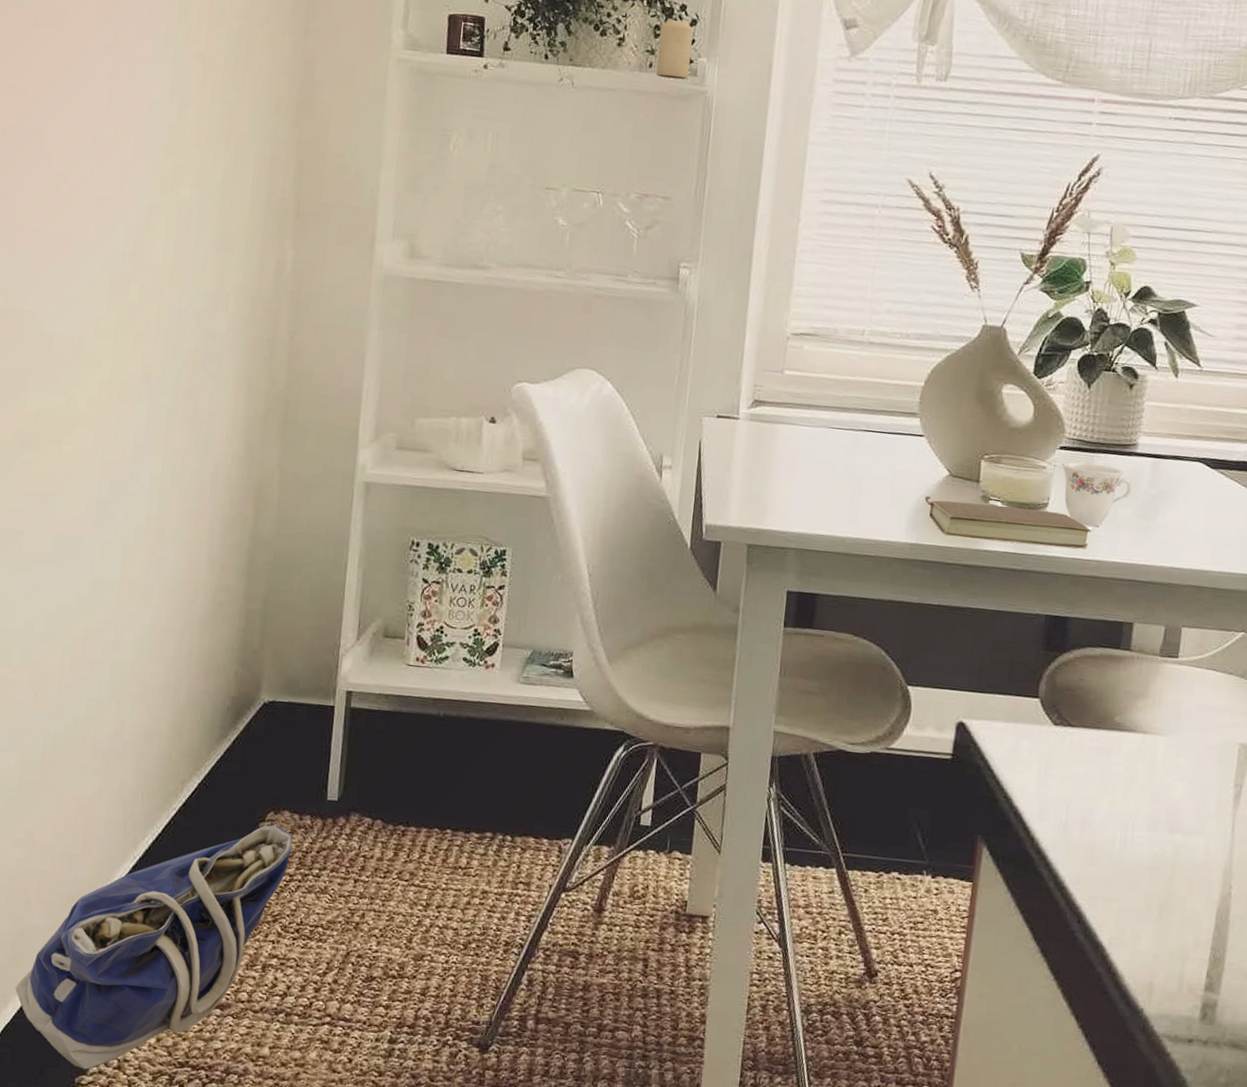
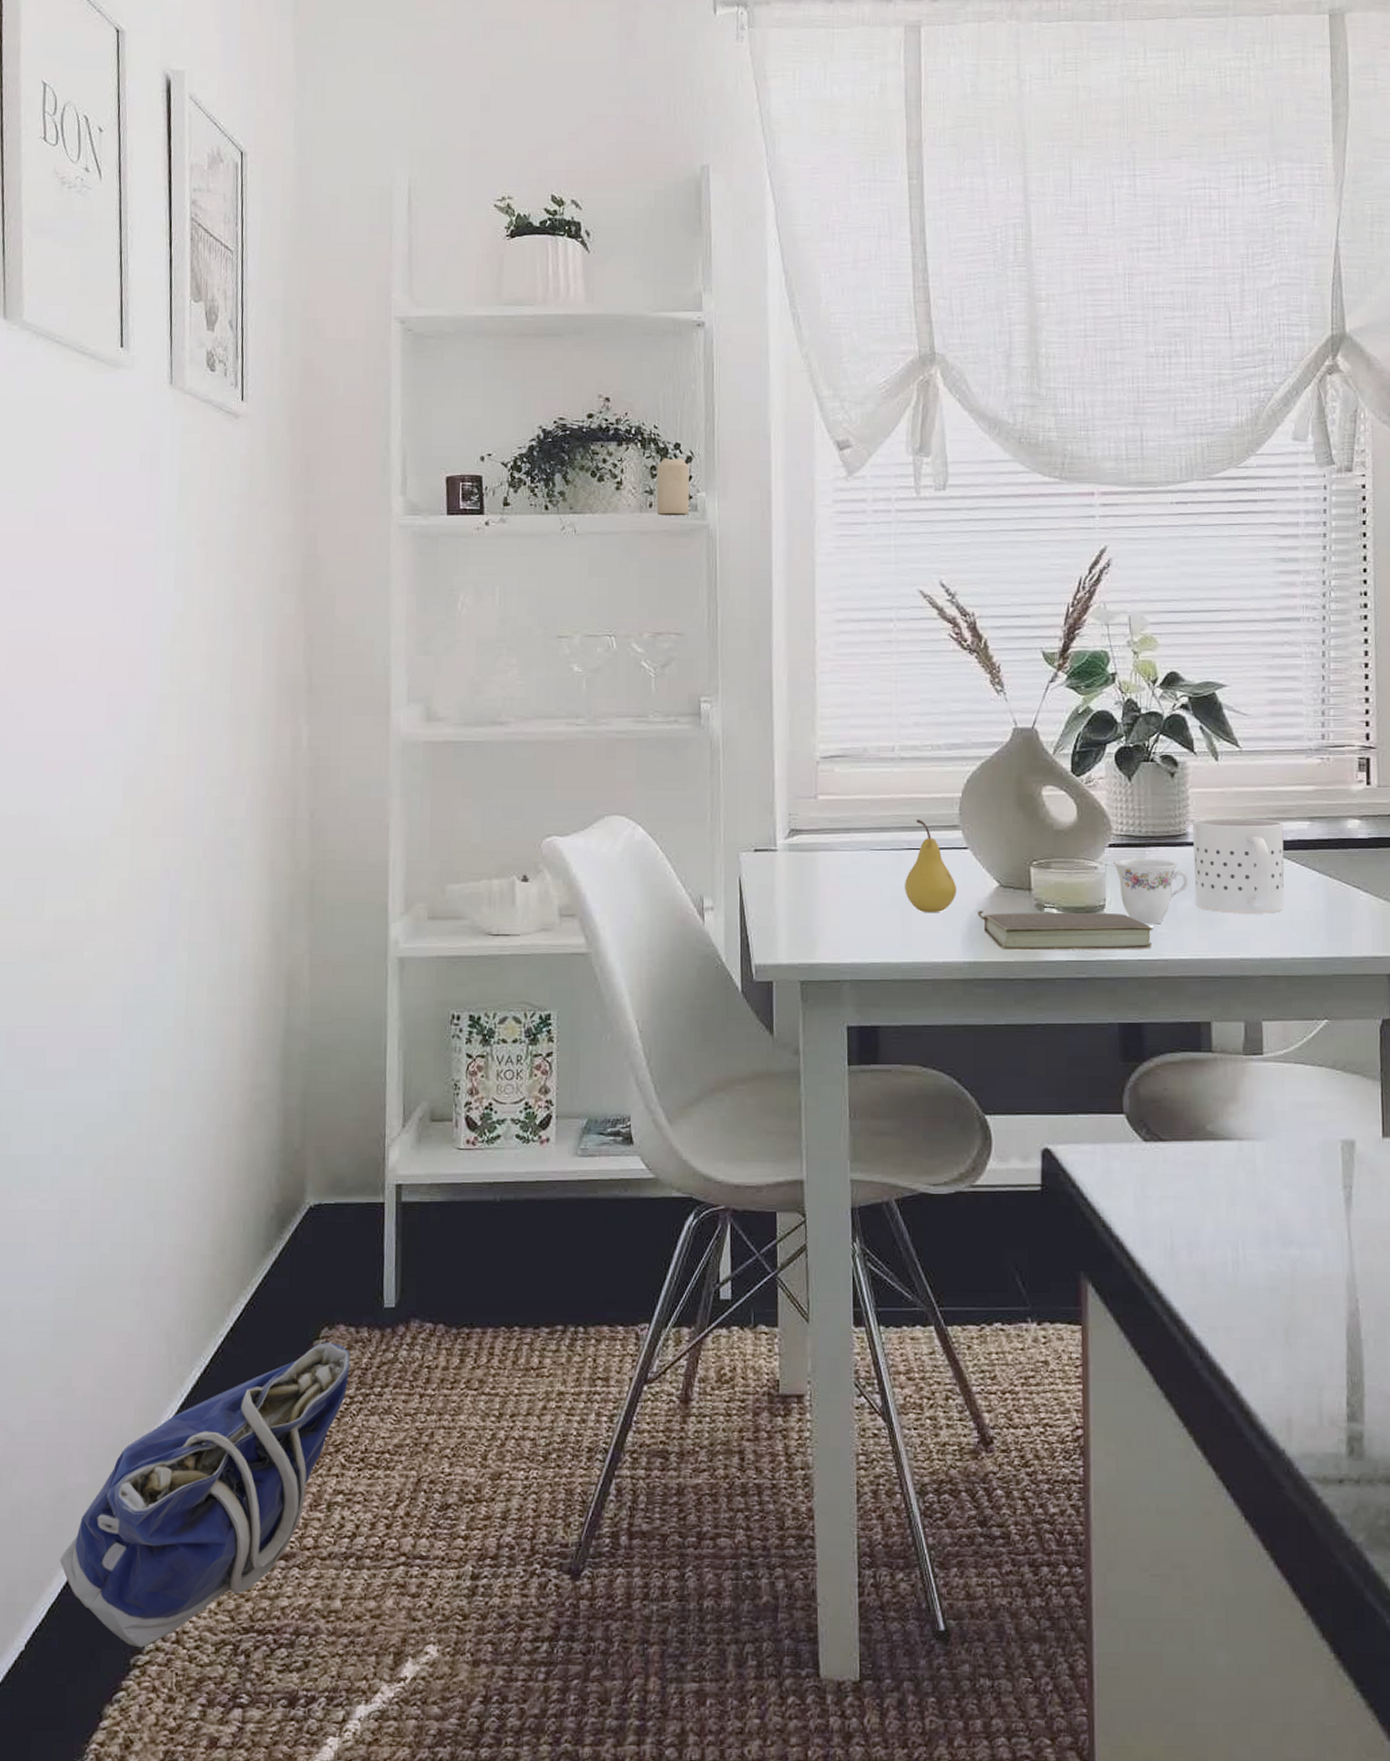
fruit: none [857,403,908,494] -> present [905,819,957,913]
mug: none [1135,431,1231,528] -> present [1192,818,1285,914]

